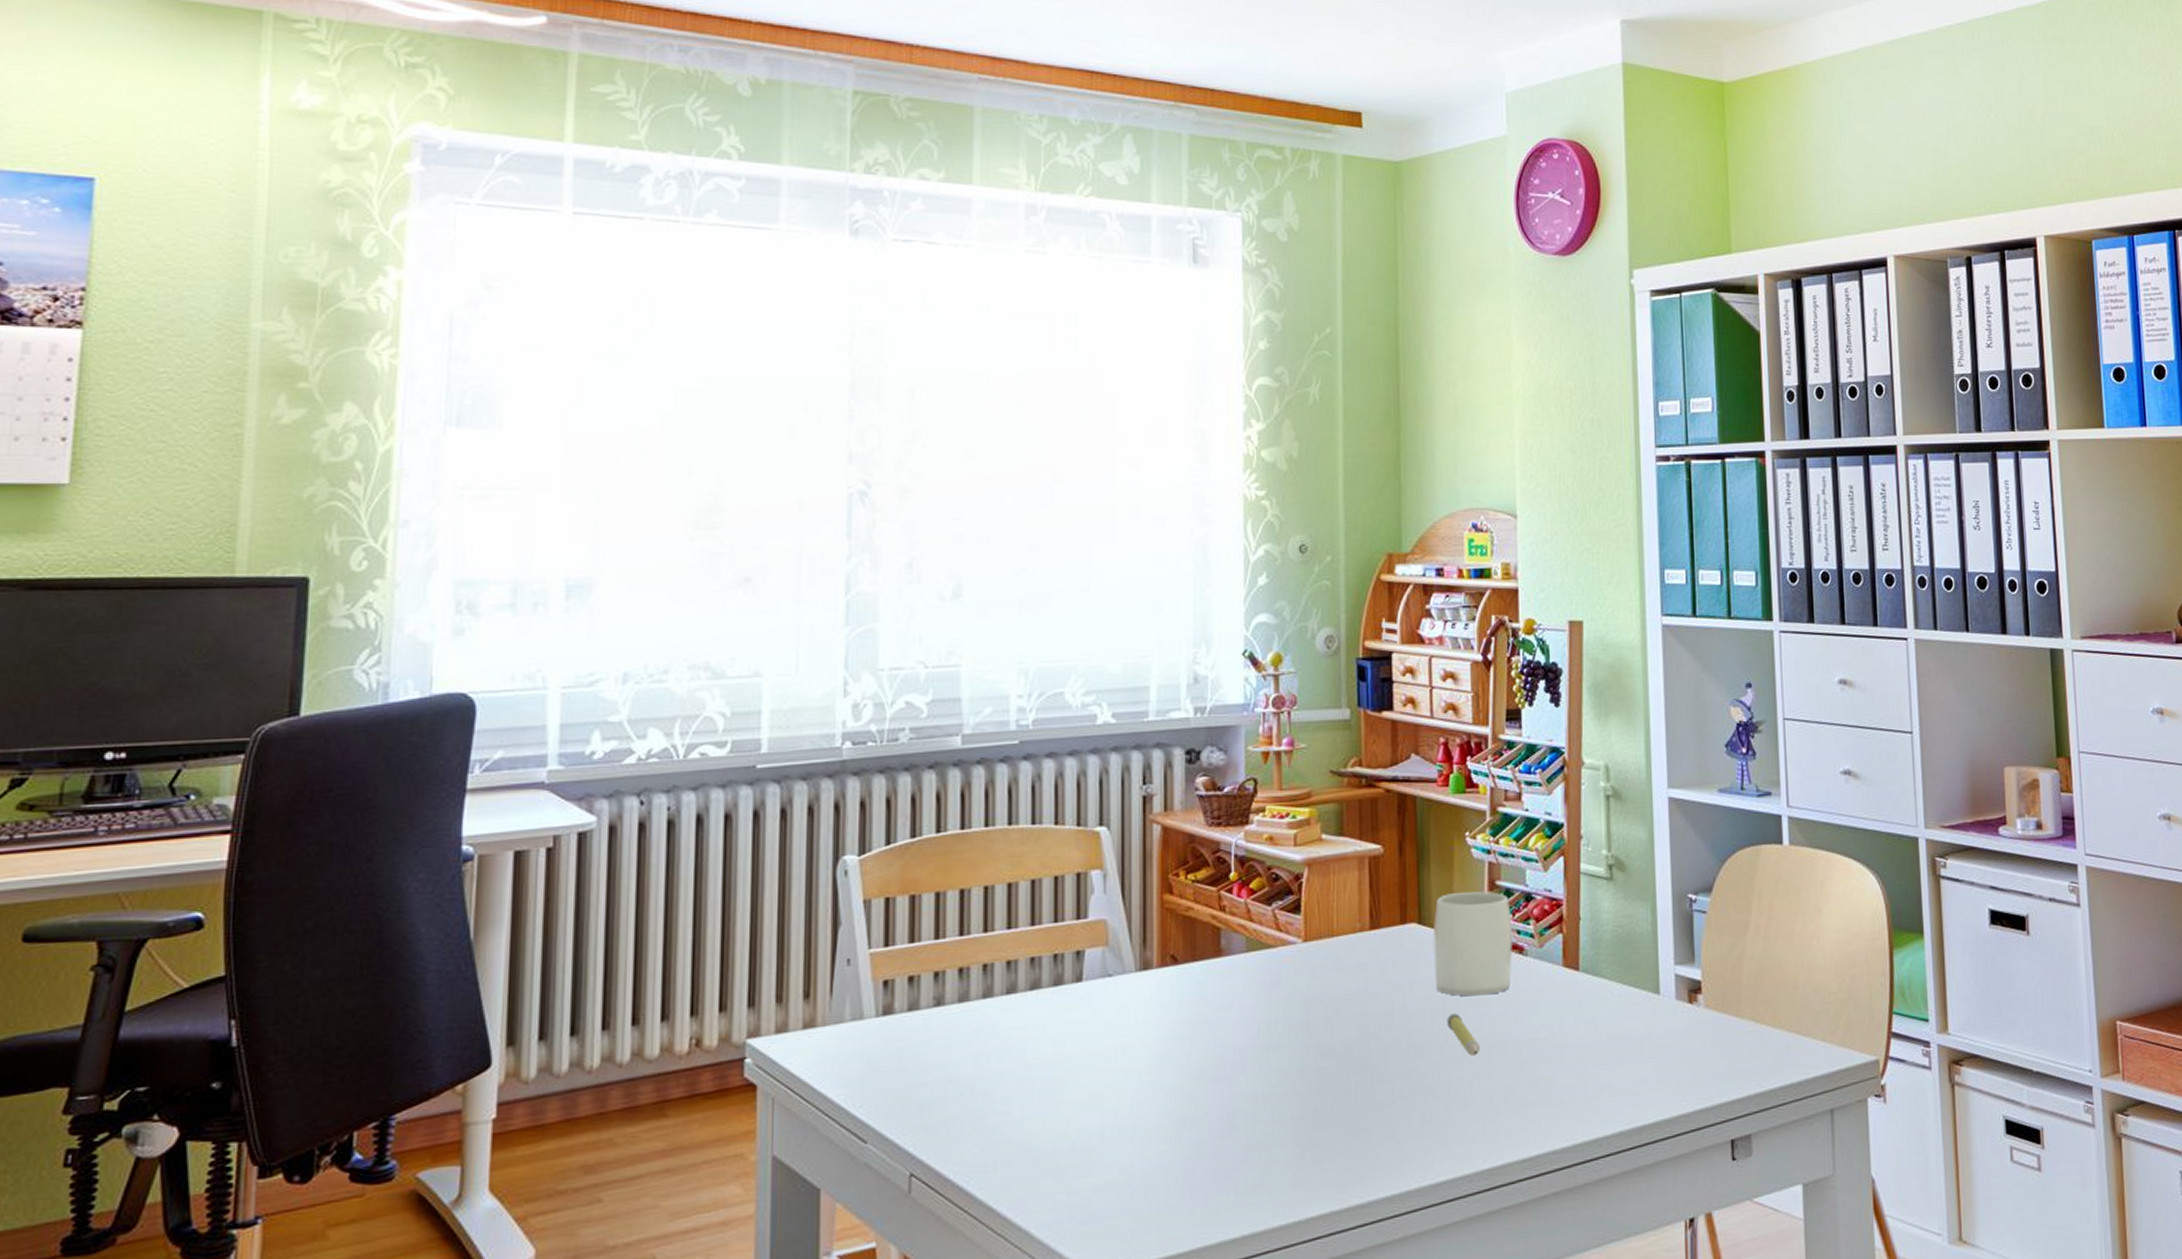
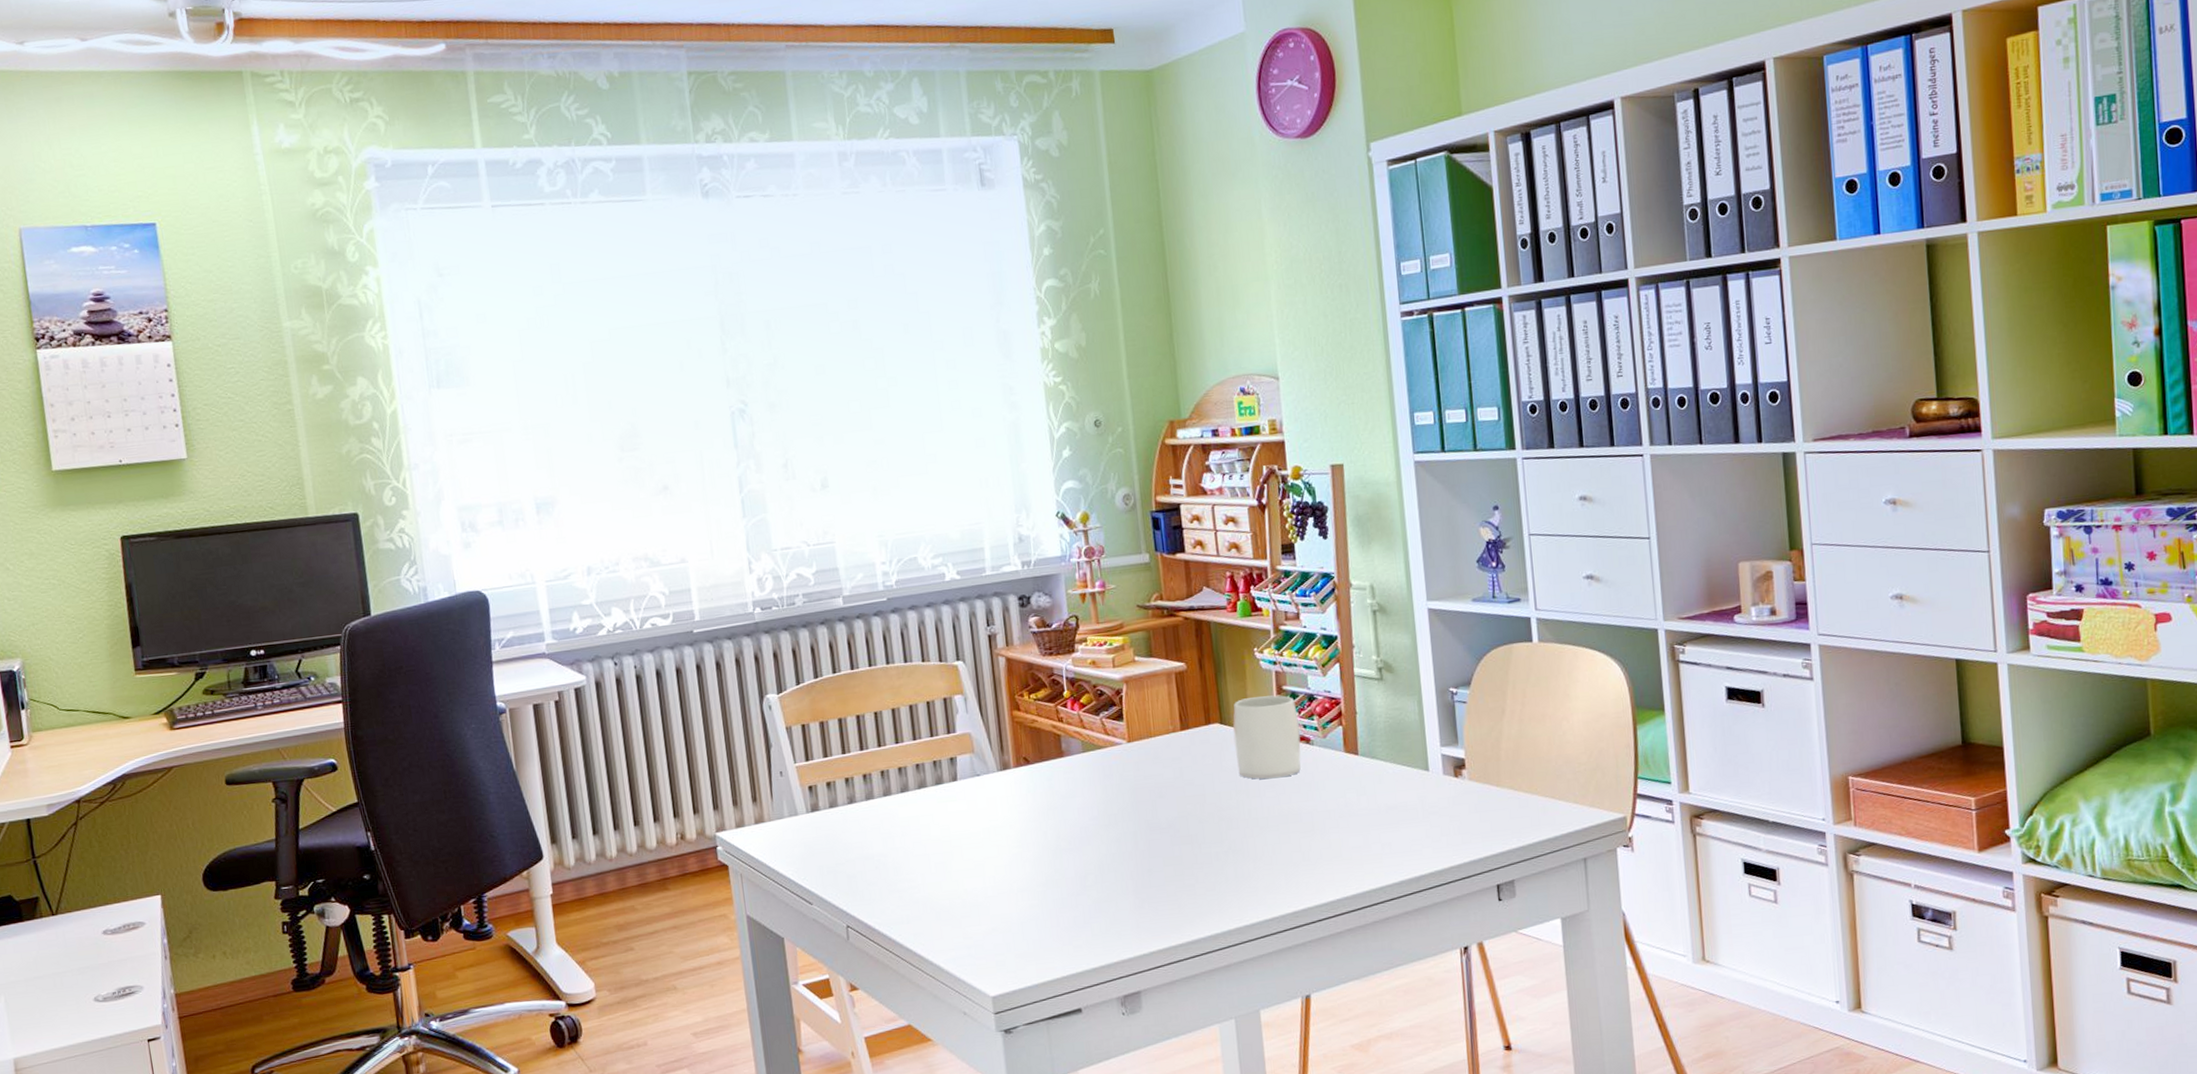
pencil: present [1447,1013,1479,1056] -> none [1250,793,1279,826]

